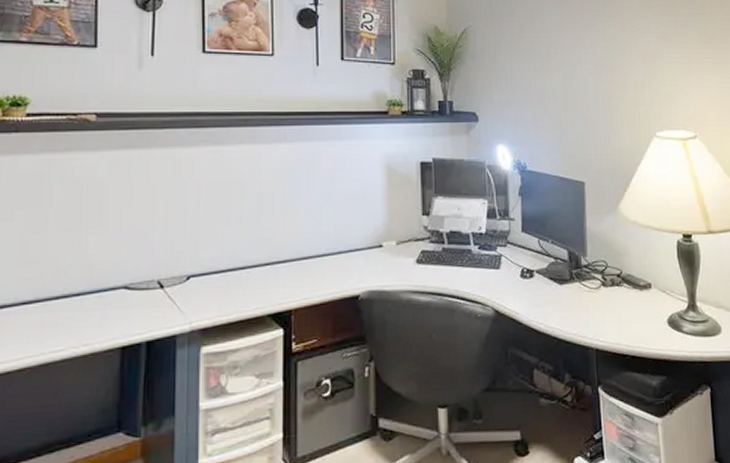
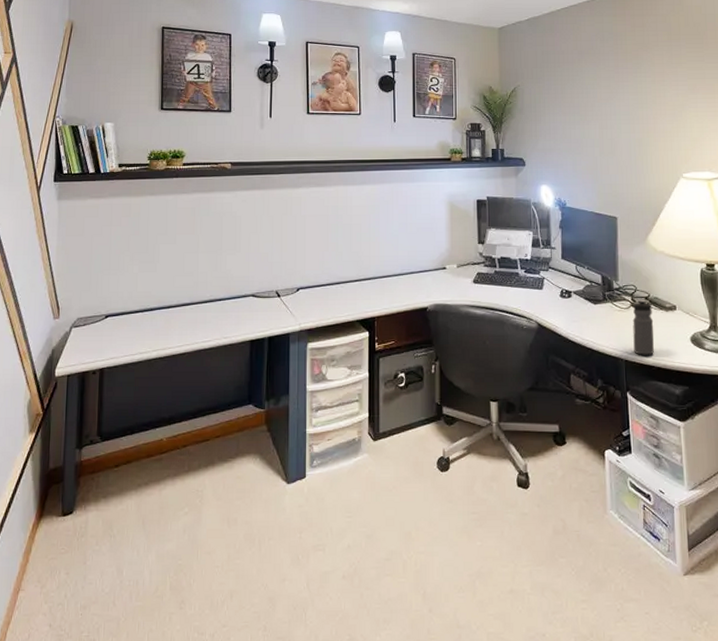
water bottle: none [603,277,628,343] -> present [632,299,654,355]

